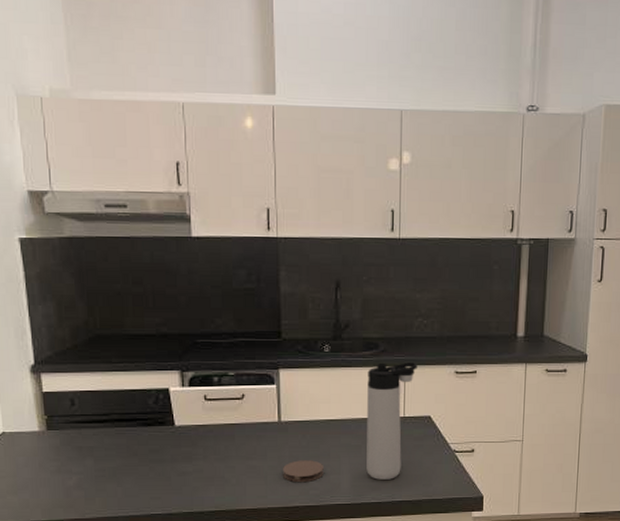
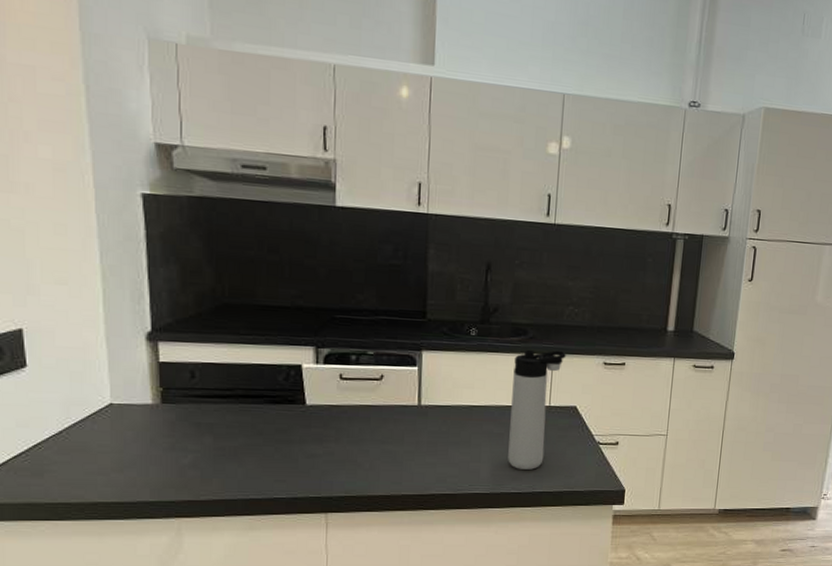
coaster: present [283,460,324,483] -> none [420,446,464,470]

